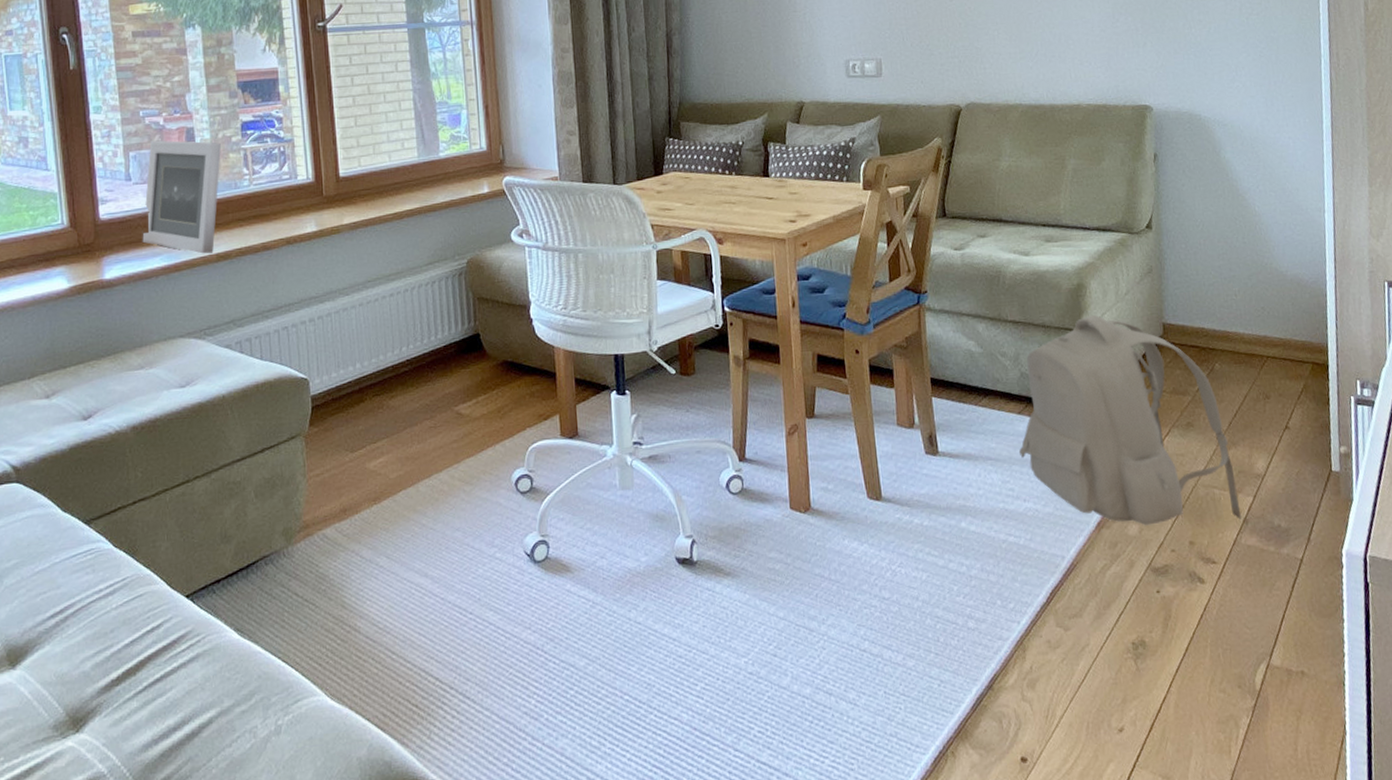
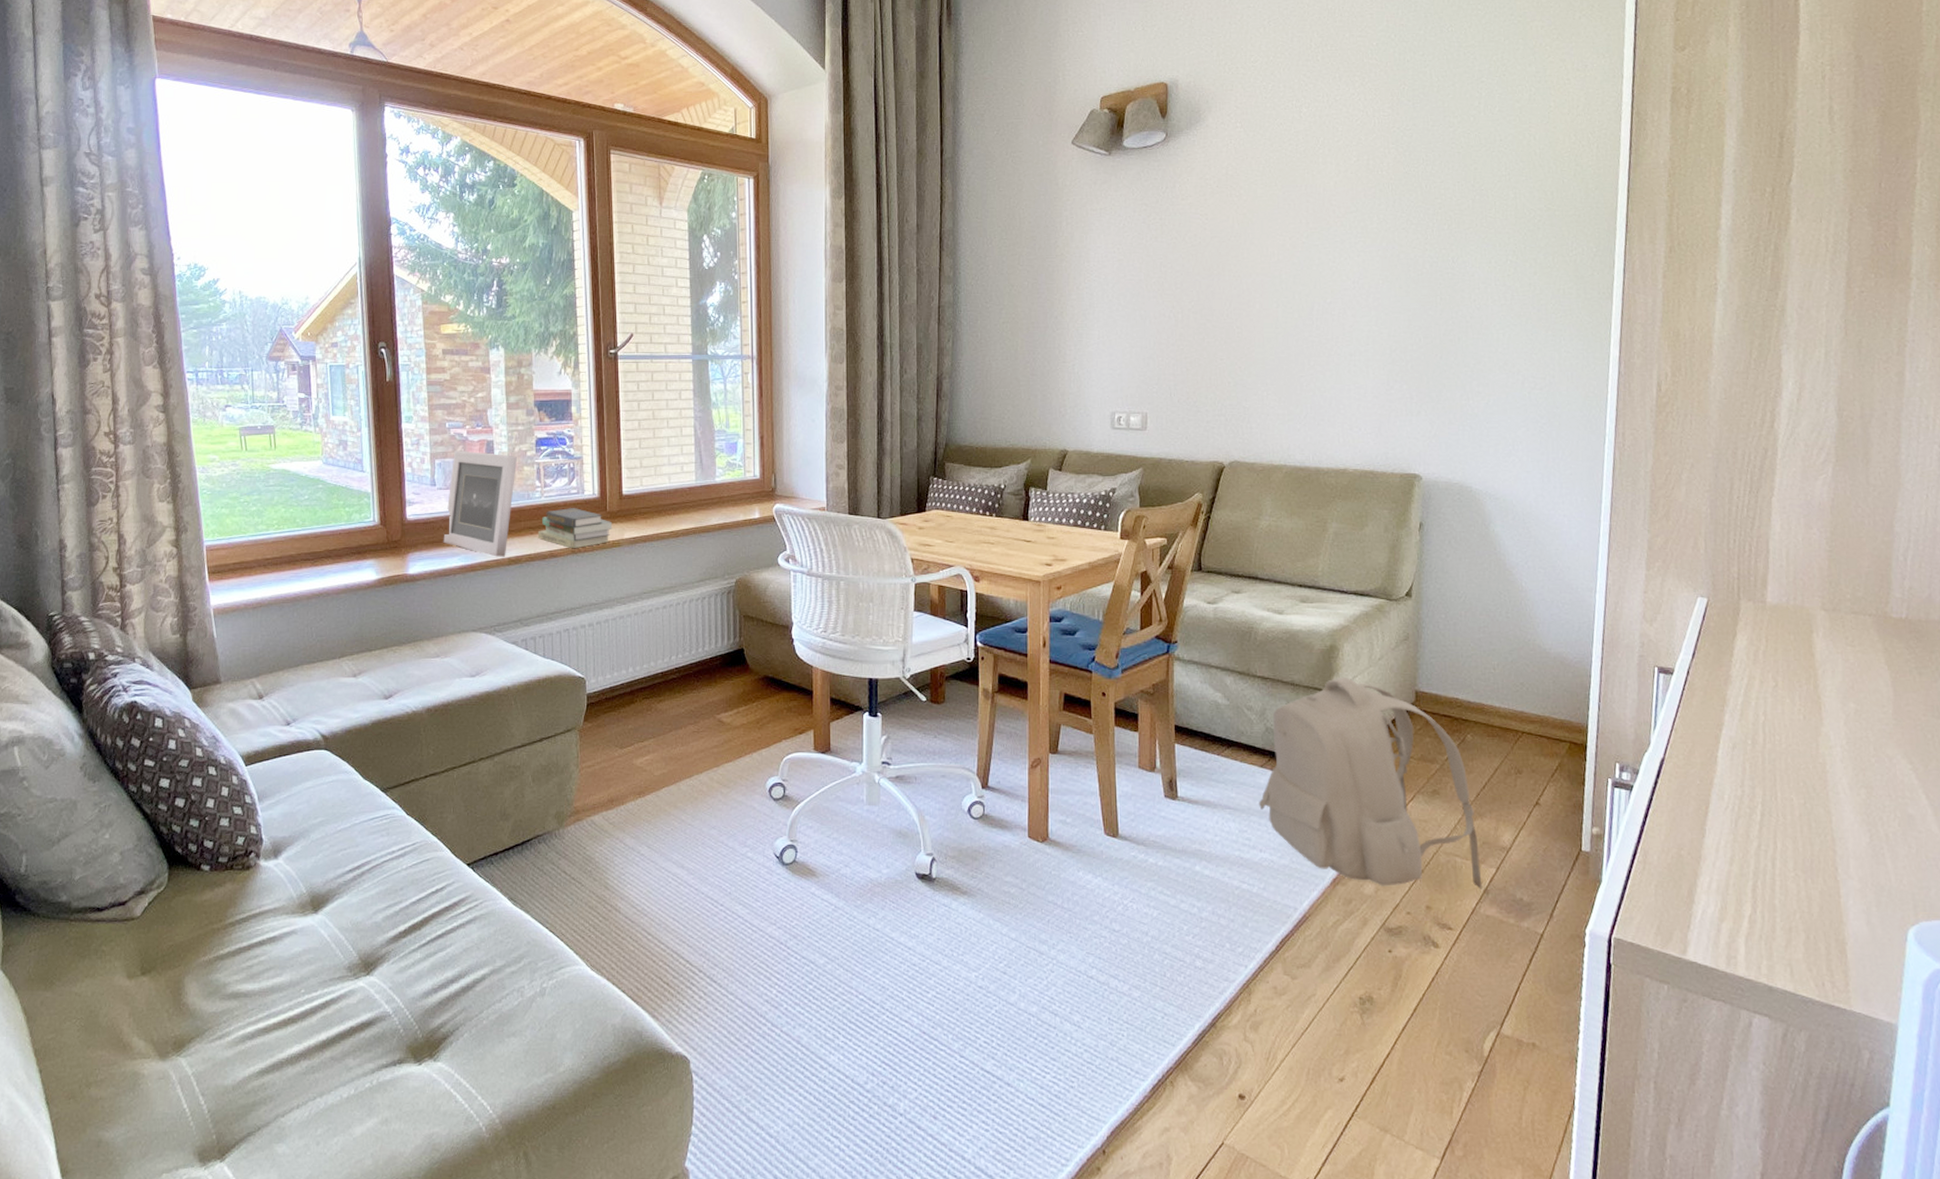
books: none [247,195,331,238] -> present [537,508,613,548]

